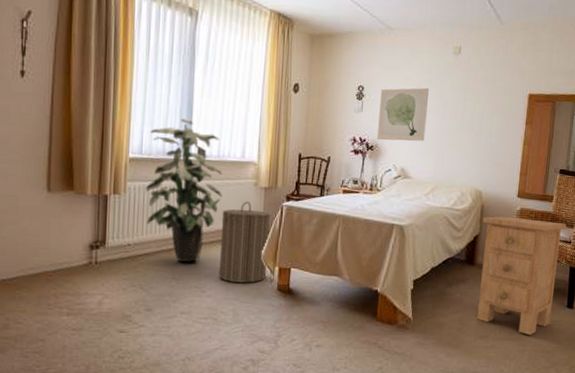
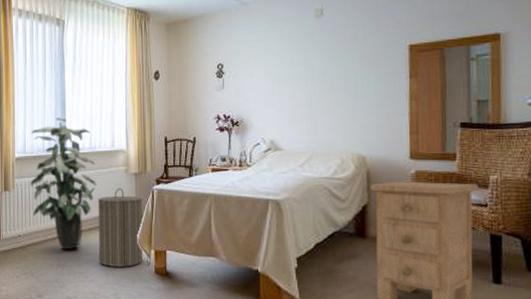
wall art: present [376,87,429,141] -> none [241,55,293,115]

